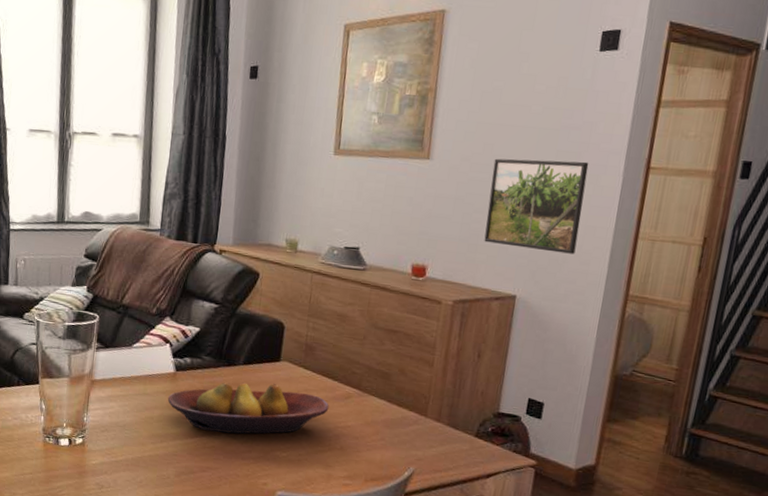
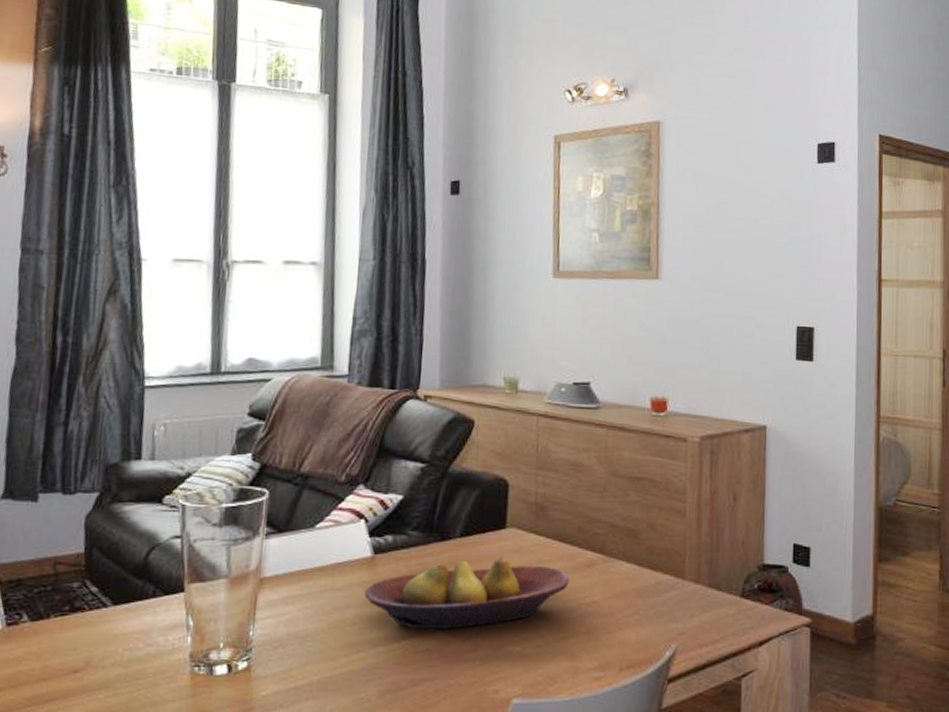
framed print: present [484,158,589,254] -> none [725,275,823,376]

